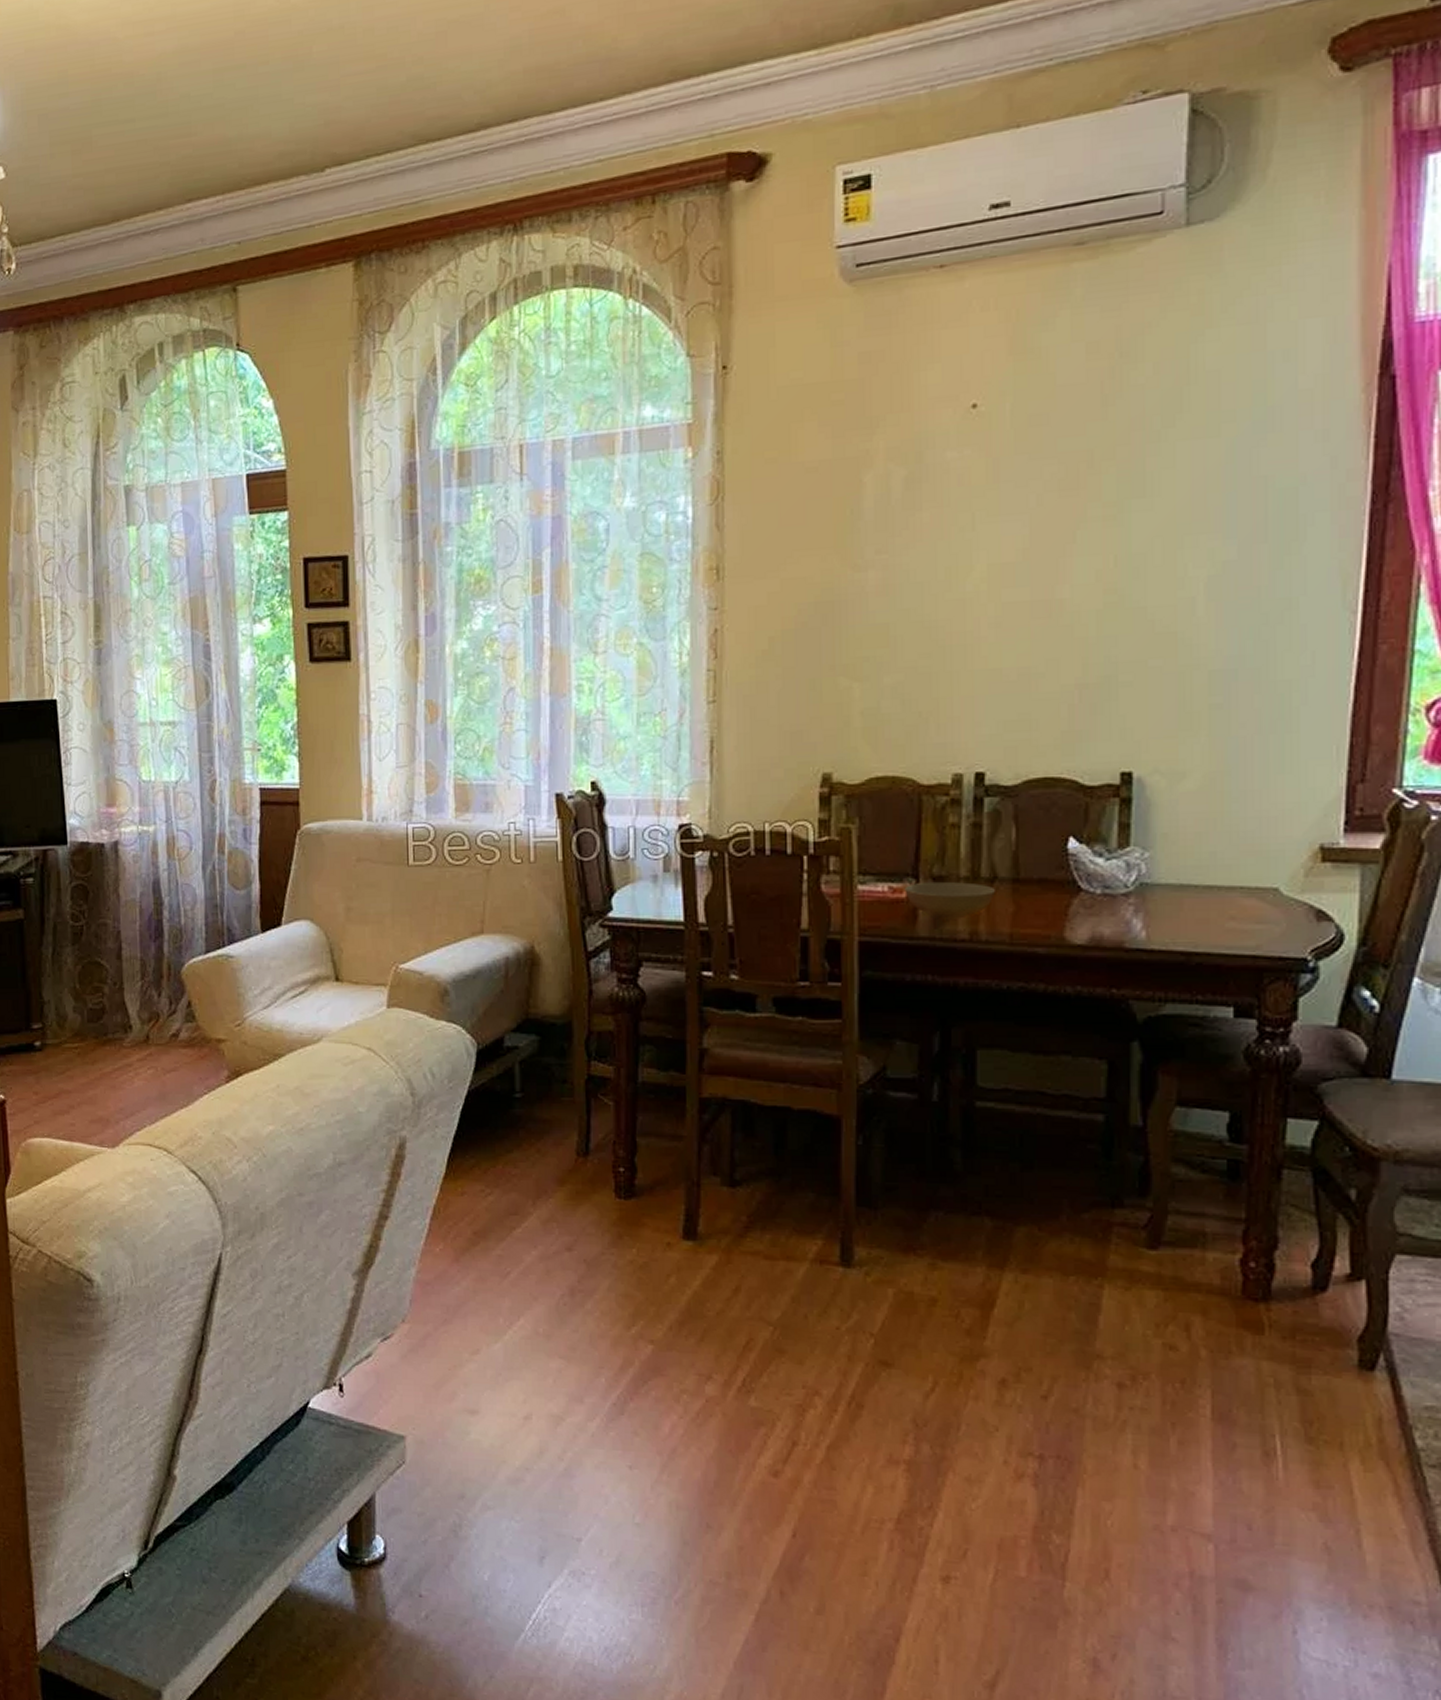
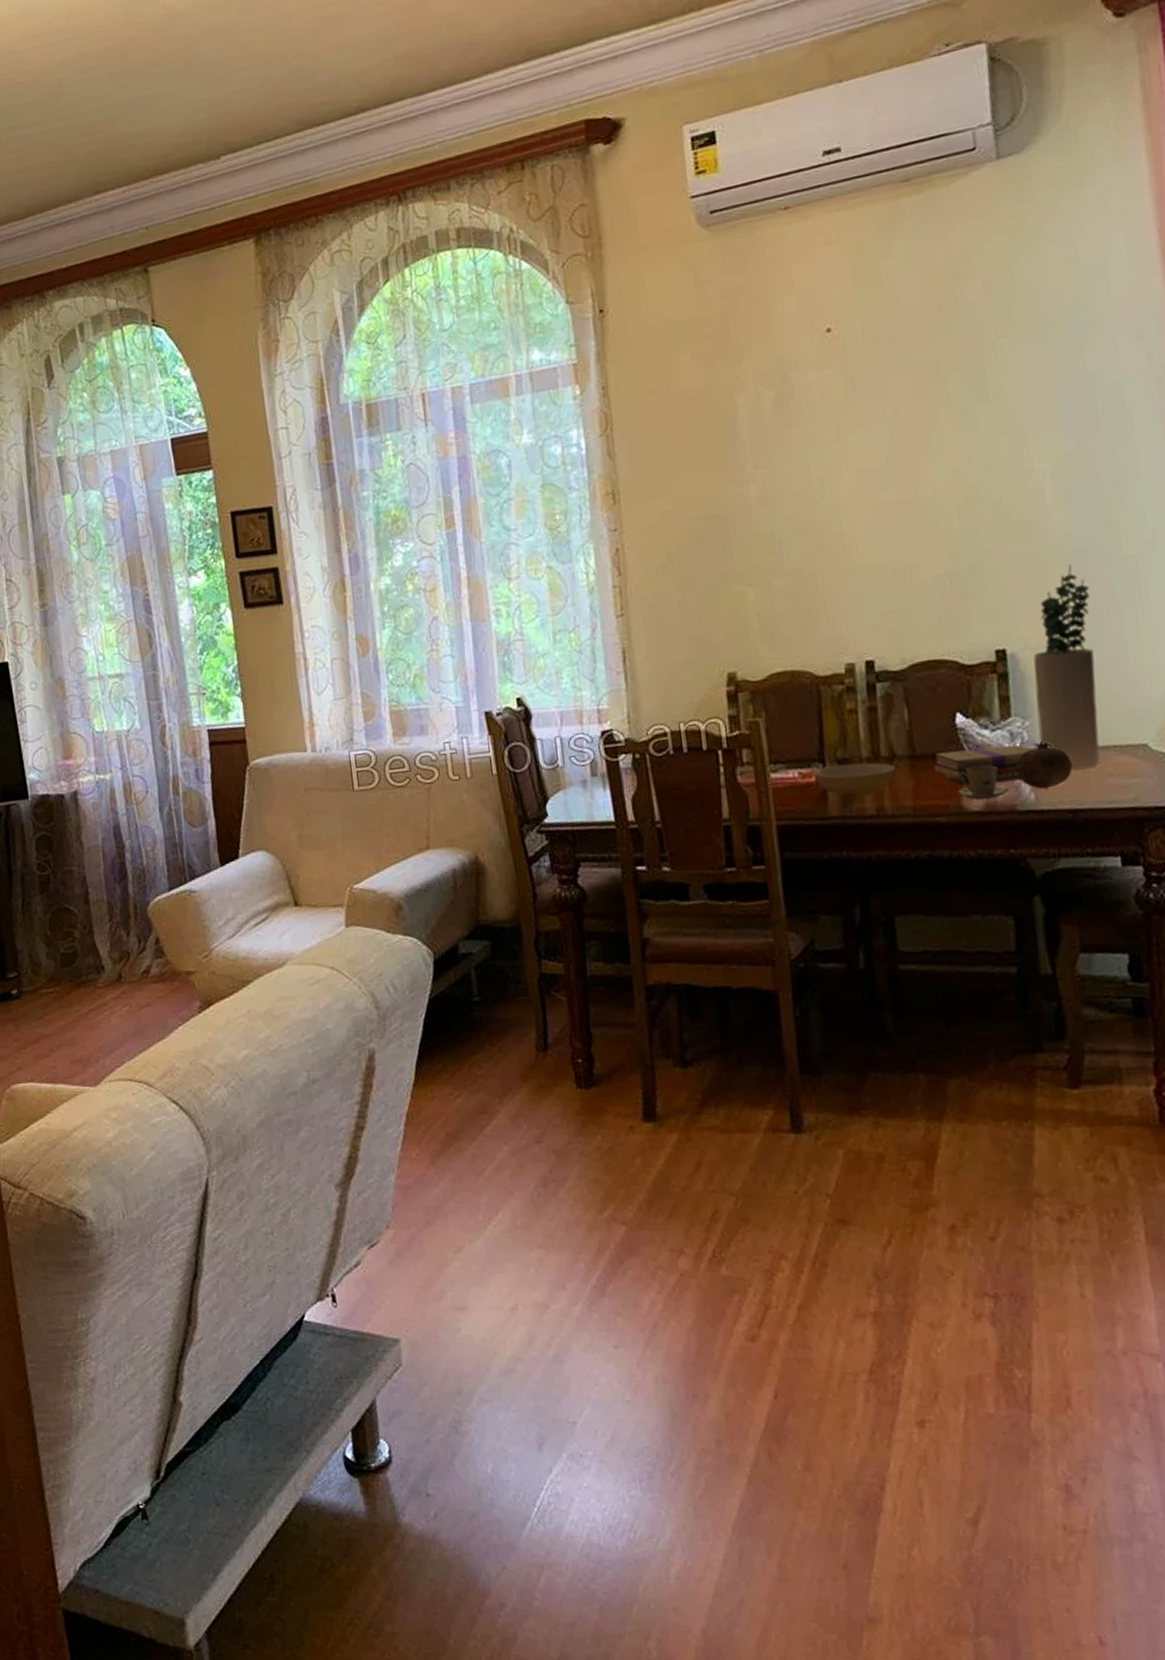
books: none [1037,876,1150,916] -> present [933,744,1033,785]
teacup: none [1061,895,1119,933] -> present [957,765,1010,800]
fruit: none [1128,876,1193,927] -> present [1015,741,1074,789]
vase: none [1157,685,1235,912] -> present [1033,564,1100,772]

